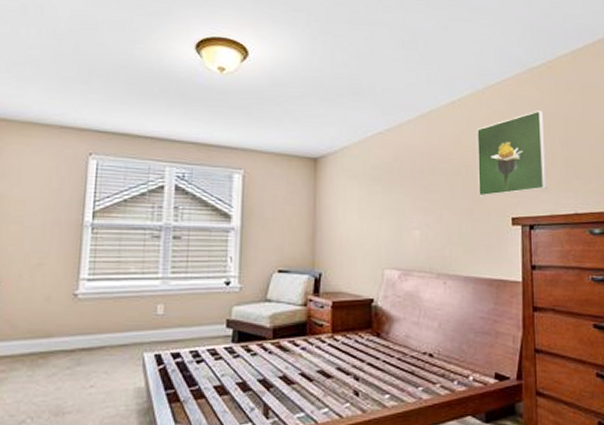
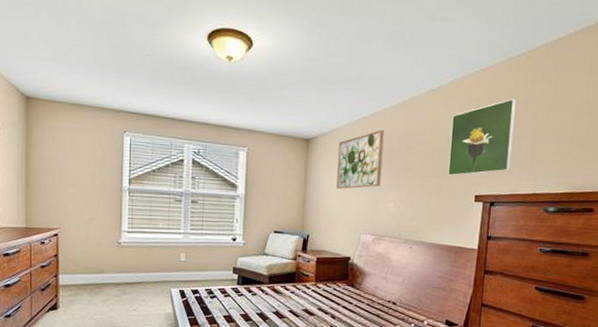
wall art: none [352,146,403,216] -> present [336,130,385,189]

